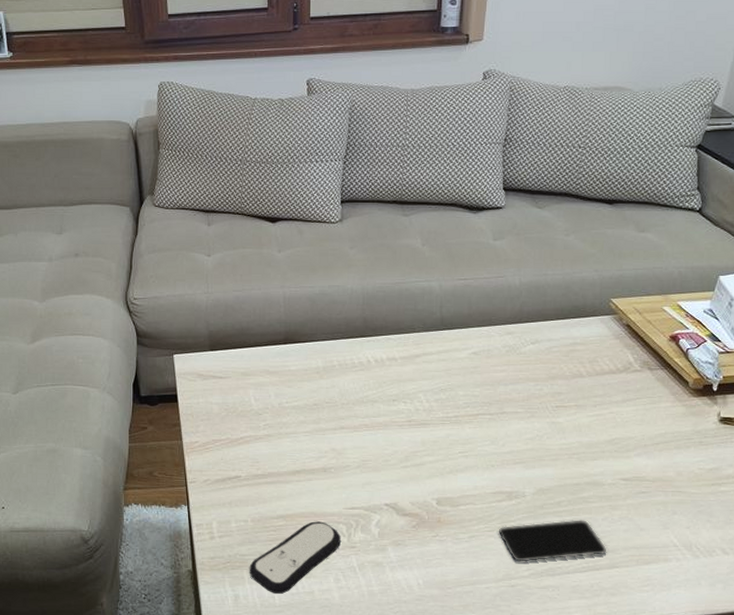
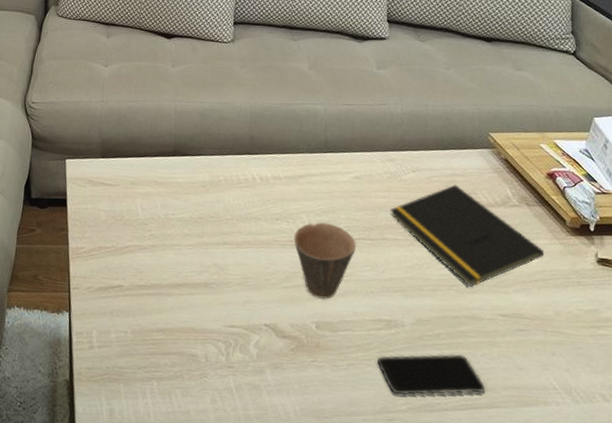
remote control: present [249,521,341,595] -> none [126,337,219,412]
cup: none [411,400,475,476] -> present [293,222,356,300]
notepad: none [509,353,667,455] -> present [390,184,545,288]

